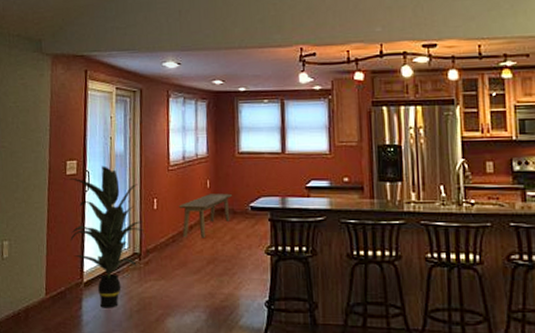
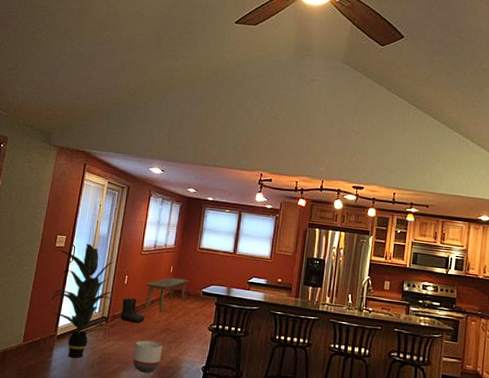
boots: none [155,225,186,255] -> present [120,297,145,323]
planter: none [178,276,213,317] -> present [132,340,163,373]

